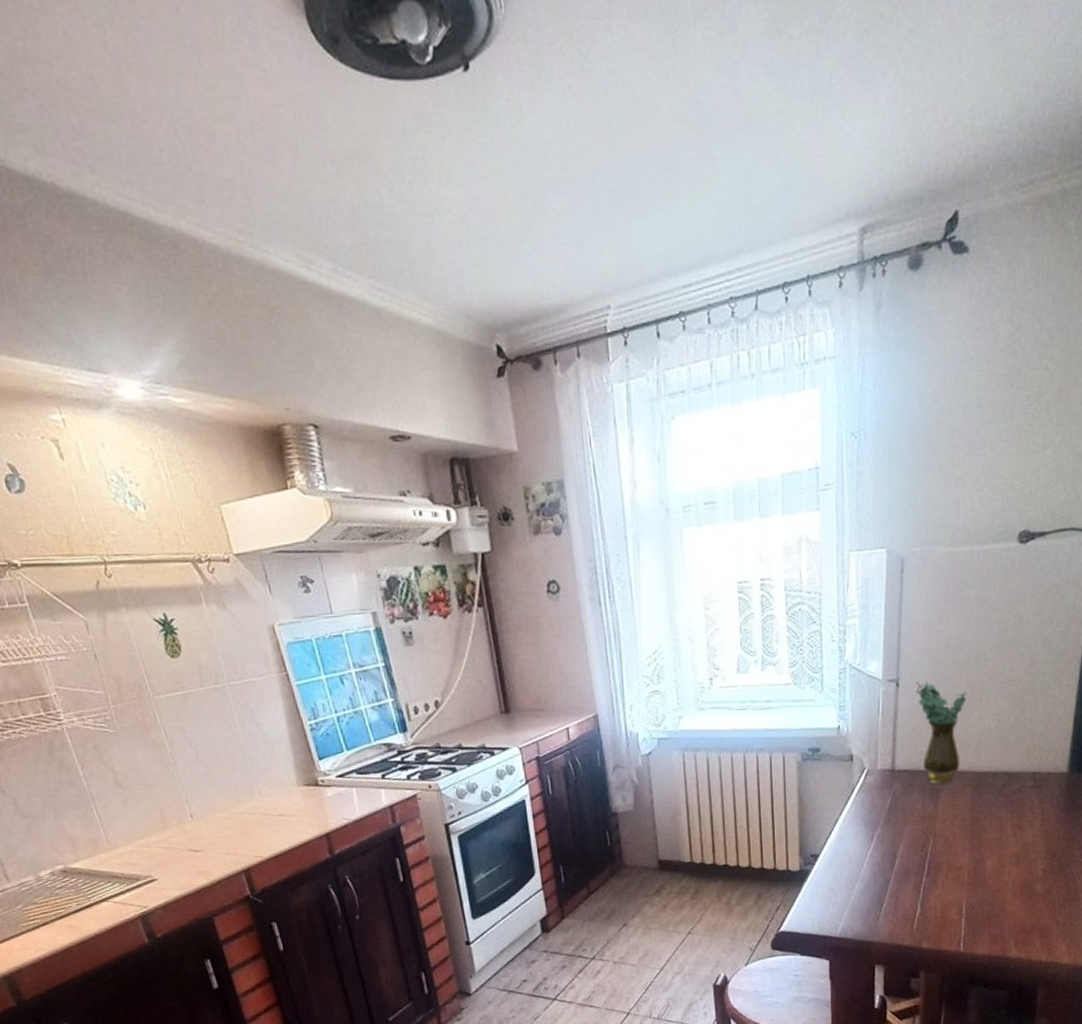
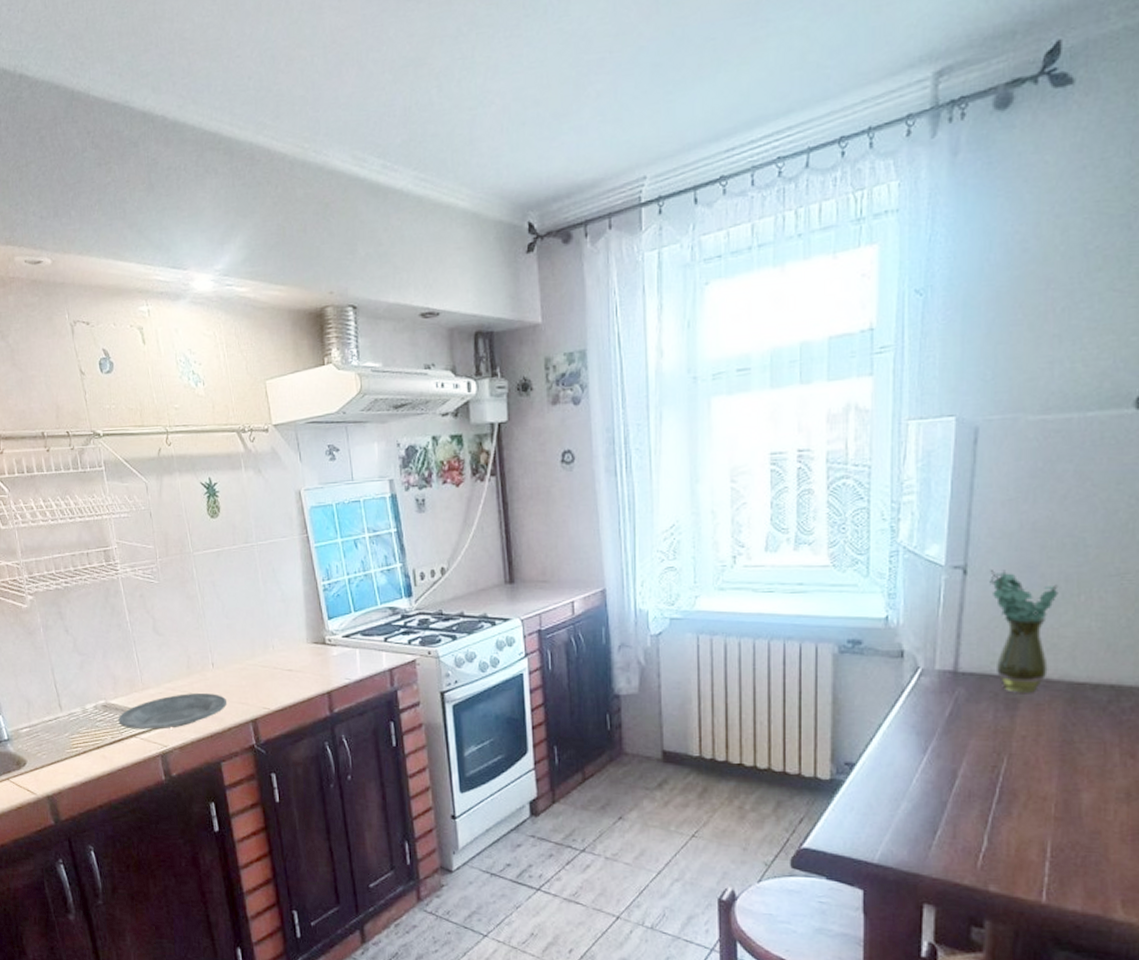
dish: none [83,846,214,894] -> present [118,694,228,730]

